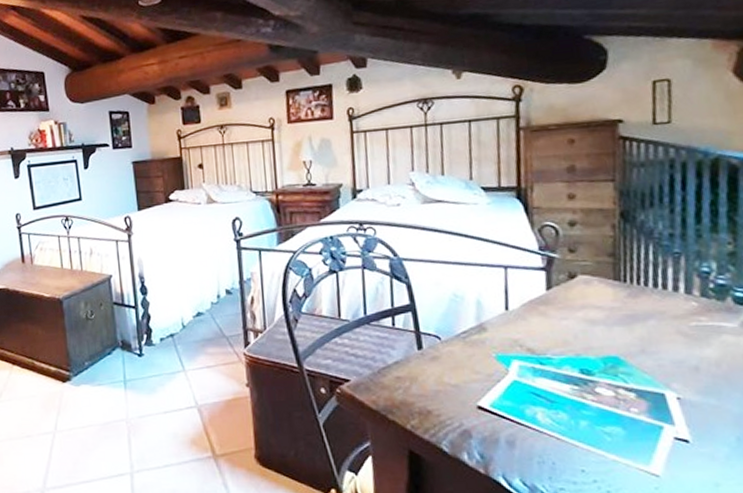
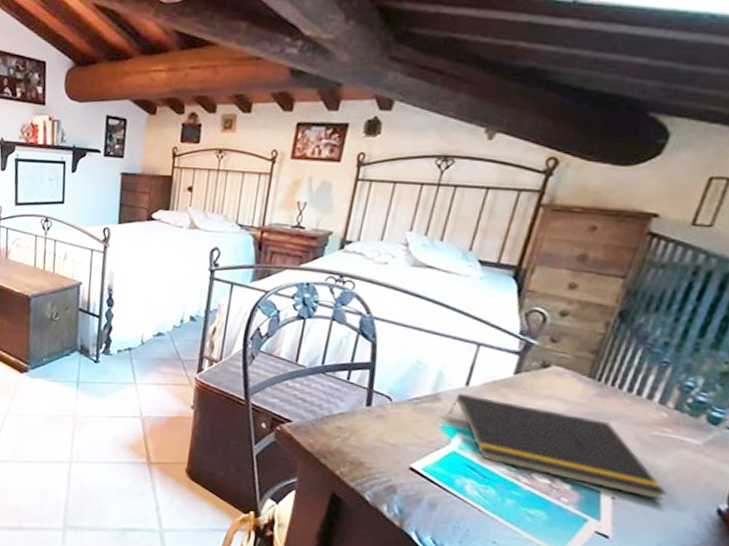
notepad: none [497,318,727,392] -> present [448,394,668,501]

